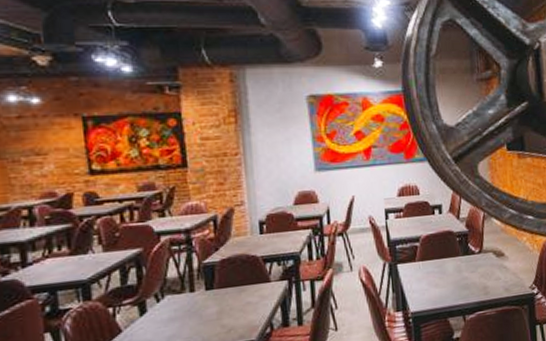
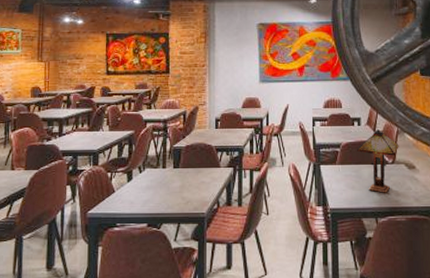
table lamp: none [439,216,486,287] -> present [357,129,399,193]

